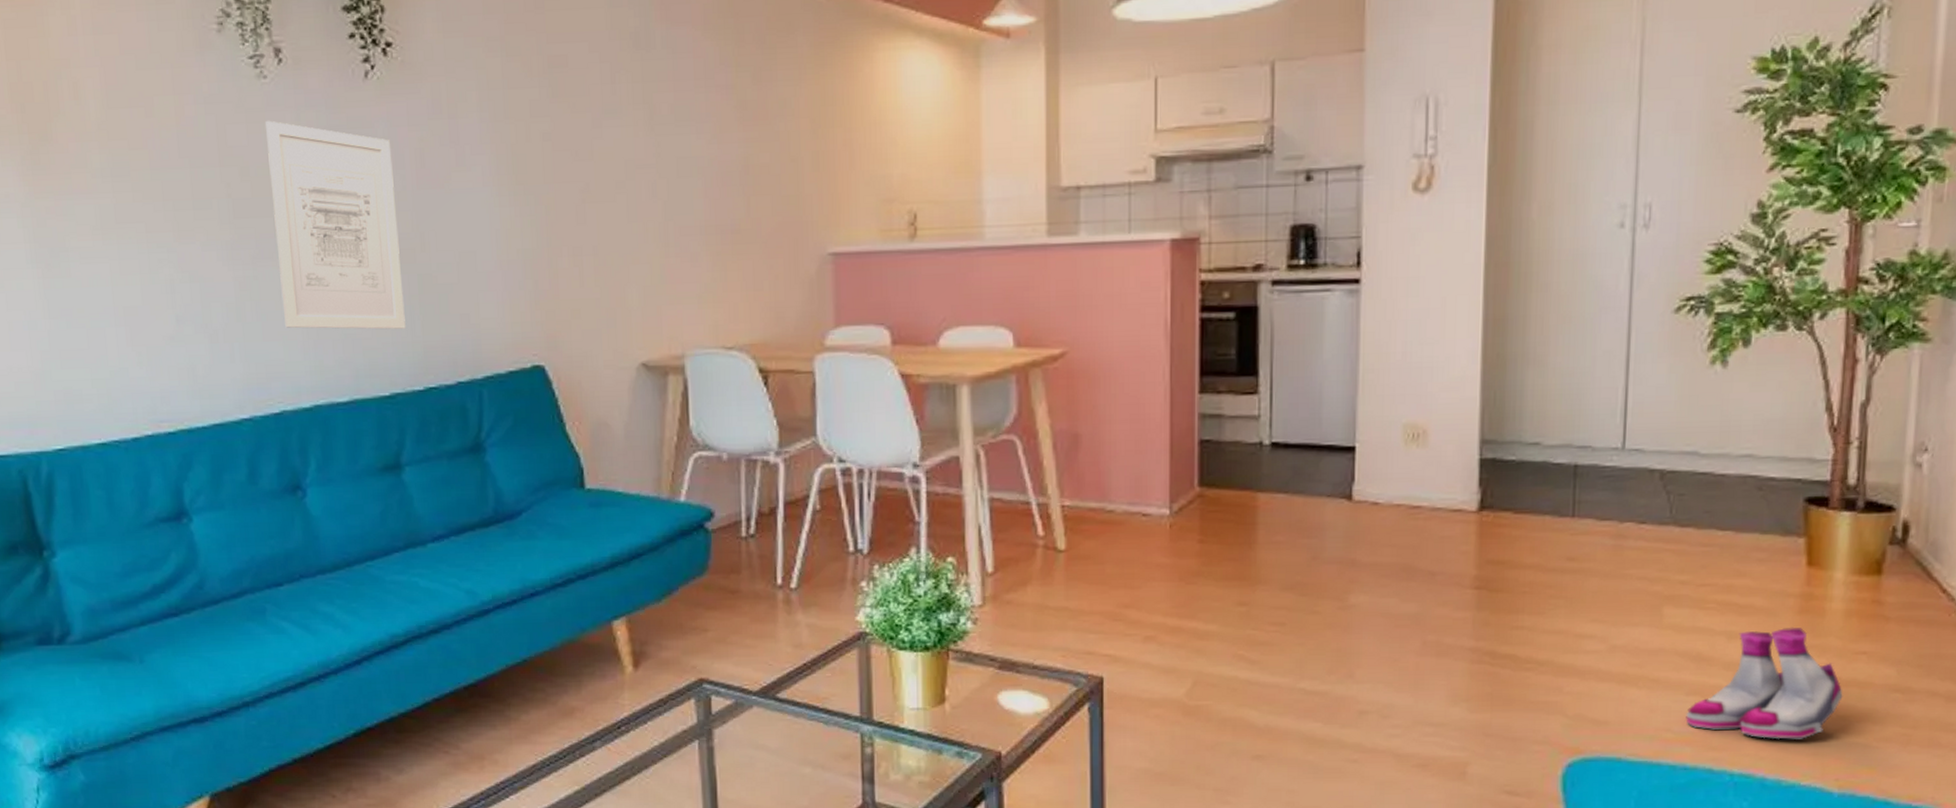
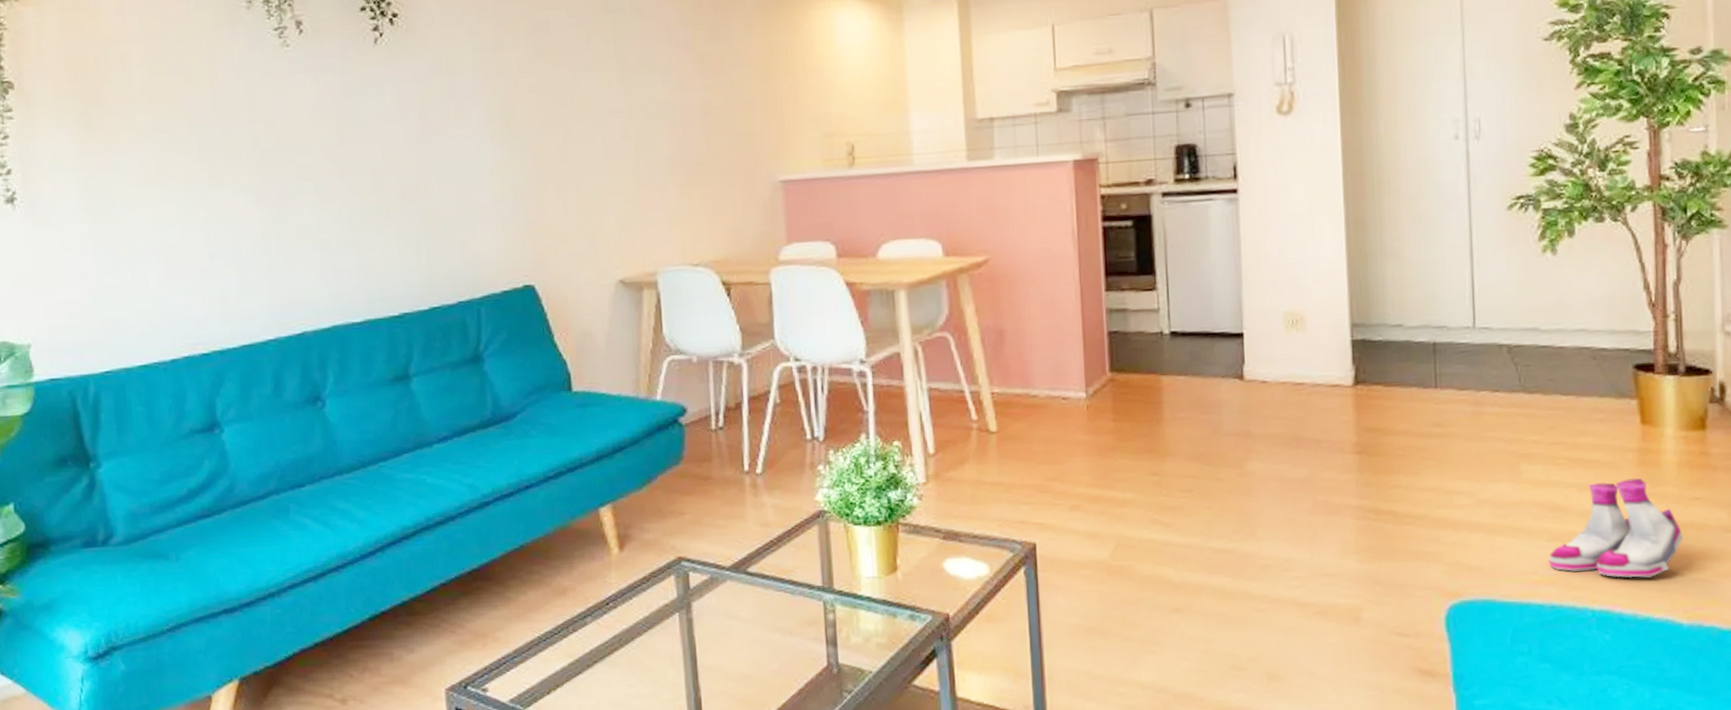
wall art: present [266,120,406,330] -> none [289,82,412,259]

